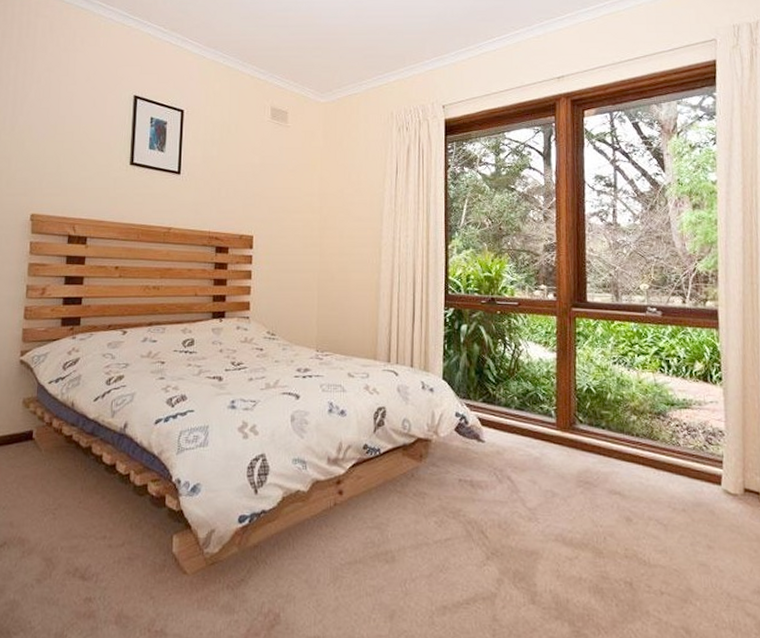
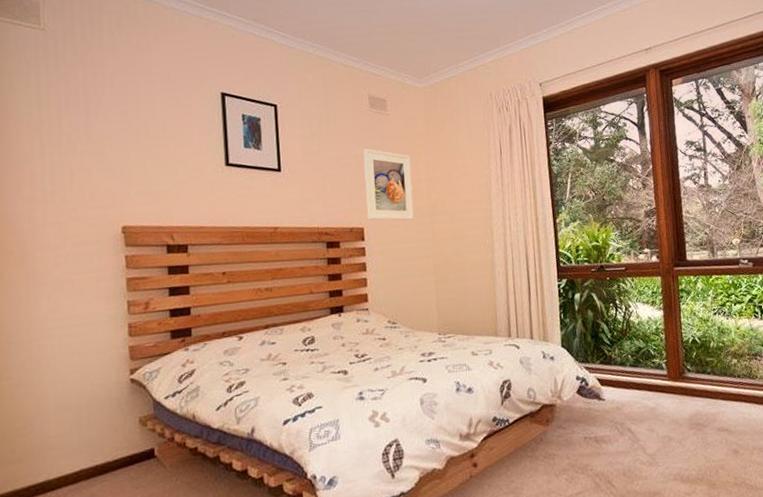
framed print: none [257,158,306,233] -> present [363,148,414,221]

